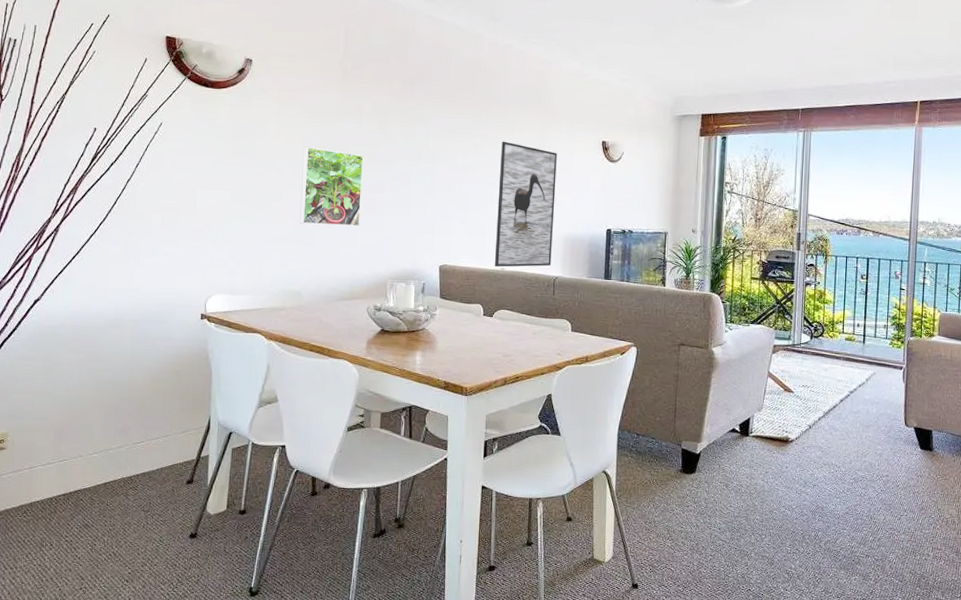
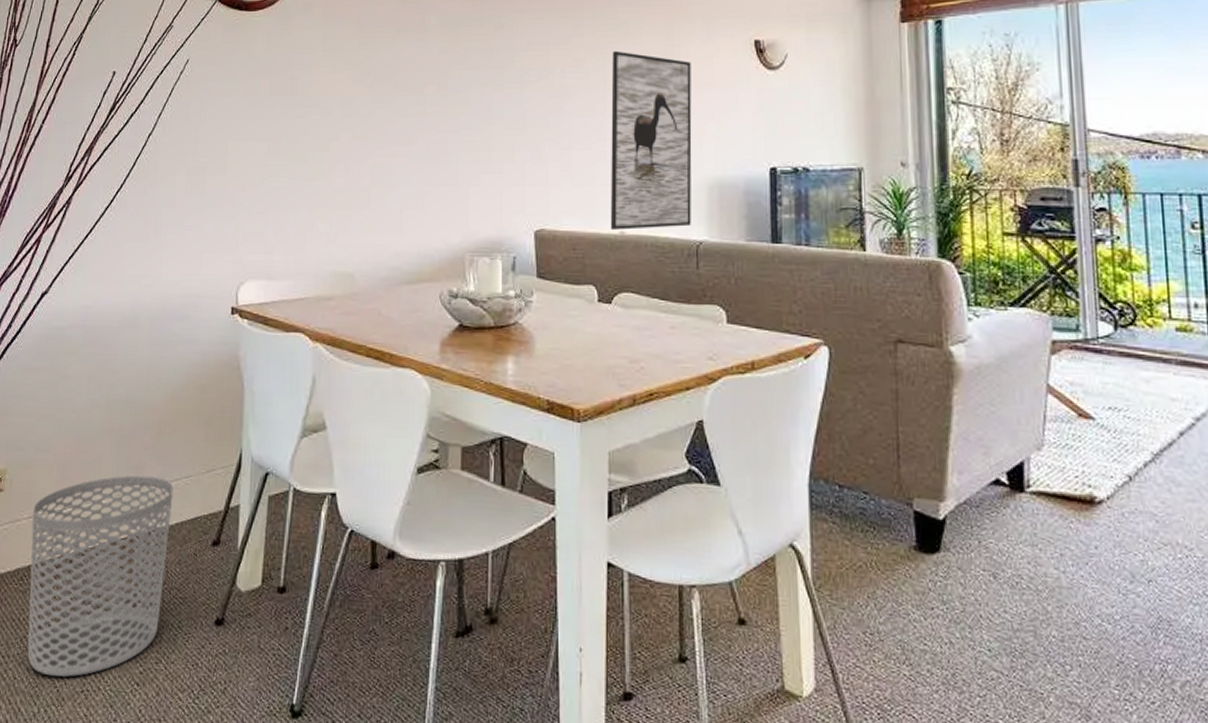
waste bin: none [32,436,154,580] -> present [27,475,174,677]
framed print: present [299,146,364,227] -> none [351,77,431,181]

